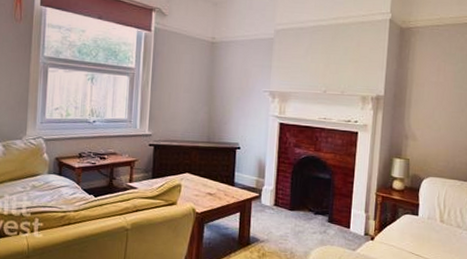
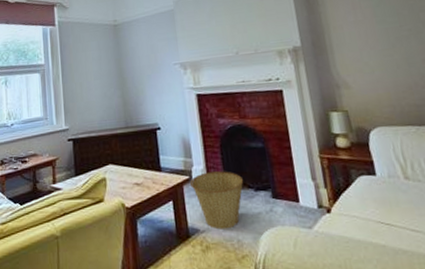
basket: none [258,193,307,242] -> present [189,171,244,230]

